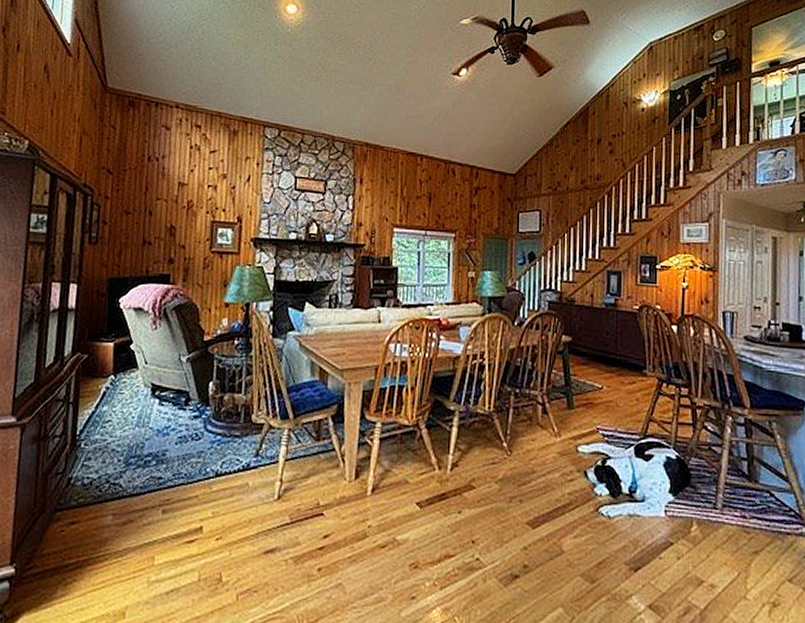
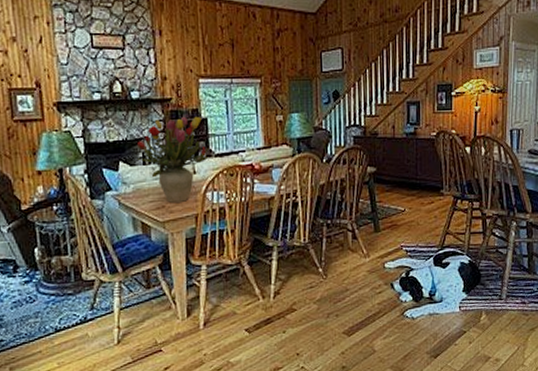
flower arrangement: none [323,263,398,352] -> present [137,116,210,204]

